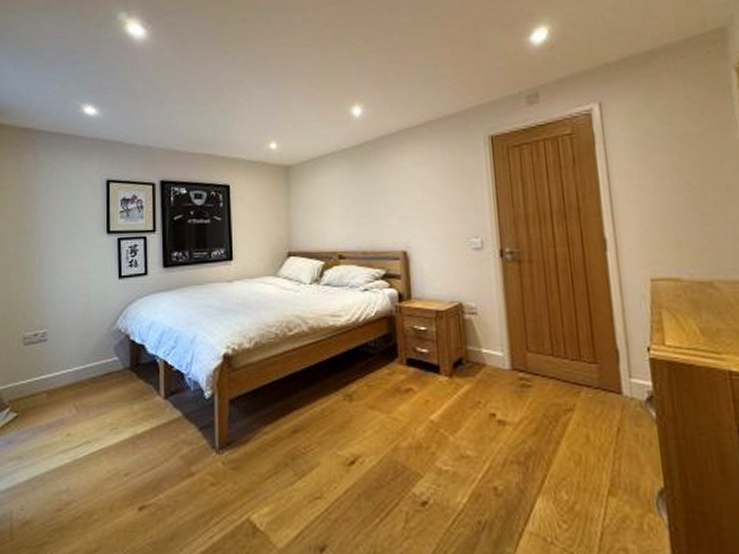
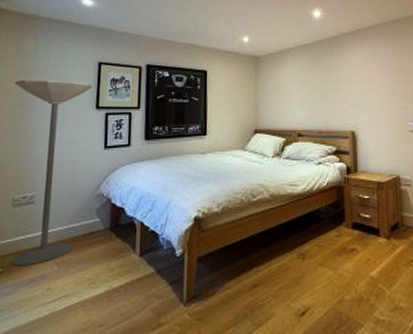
floor lamp: none [16,202,101,410] -> present [10,79,92,266]

